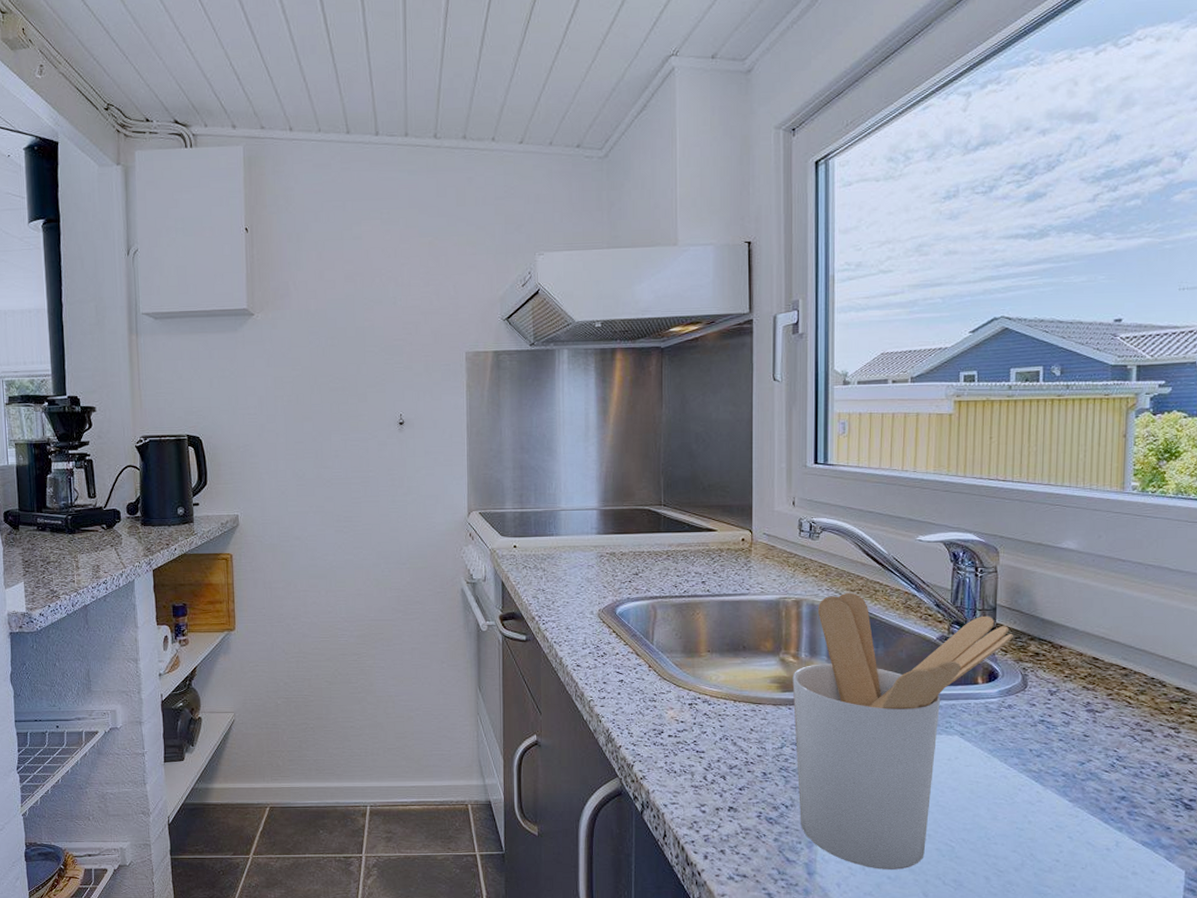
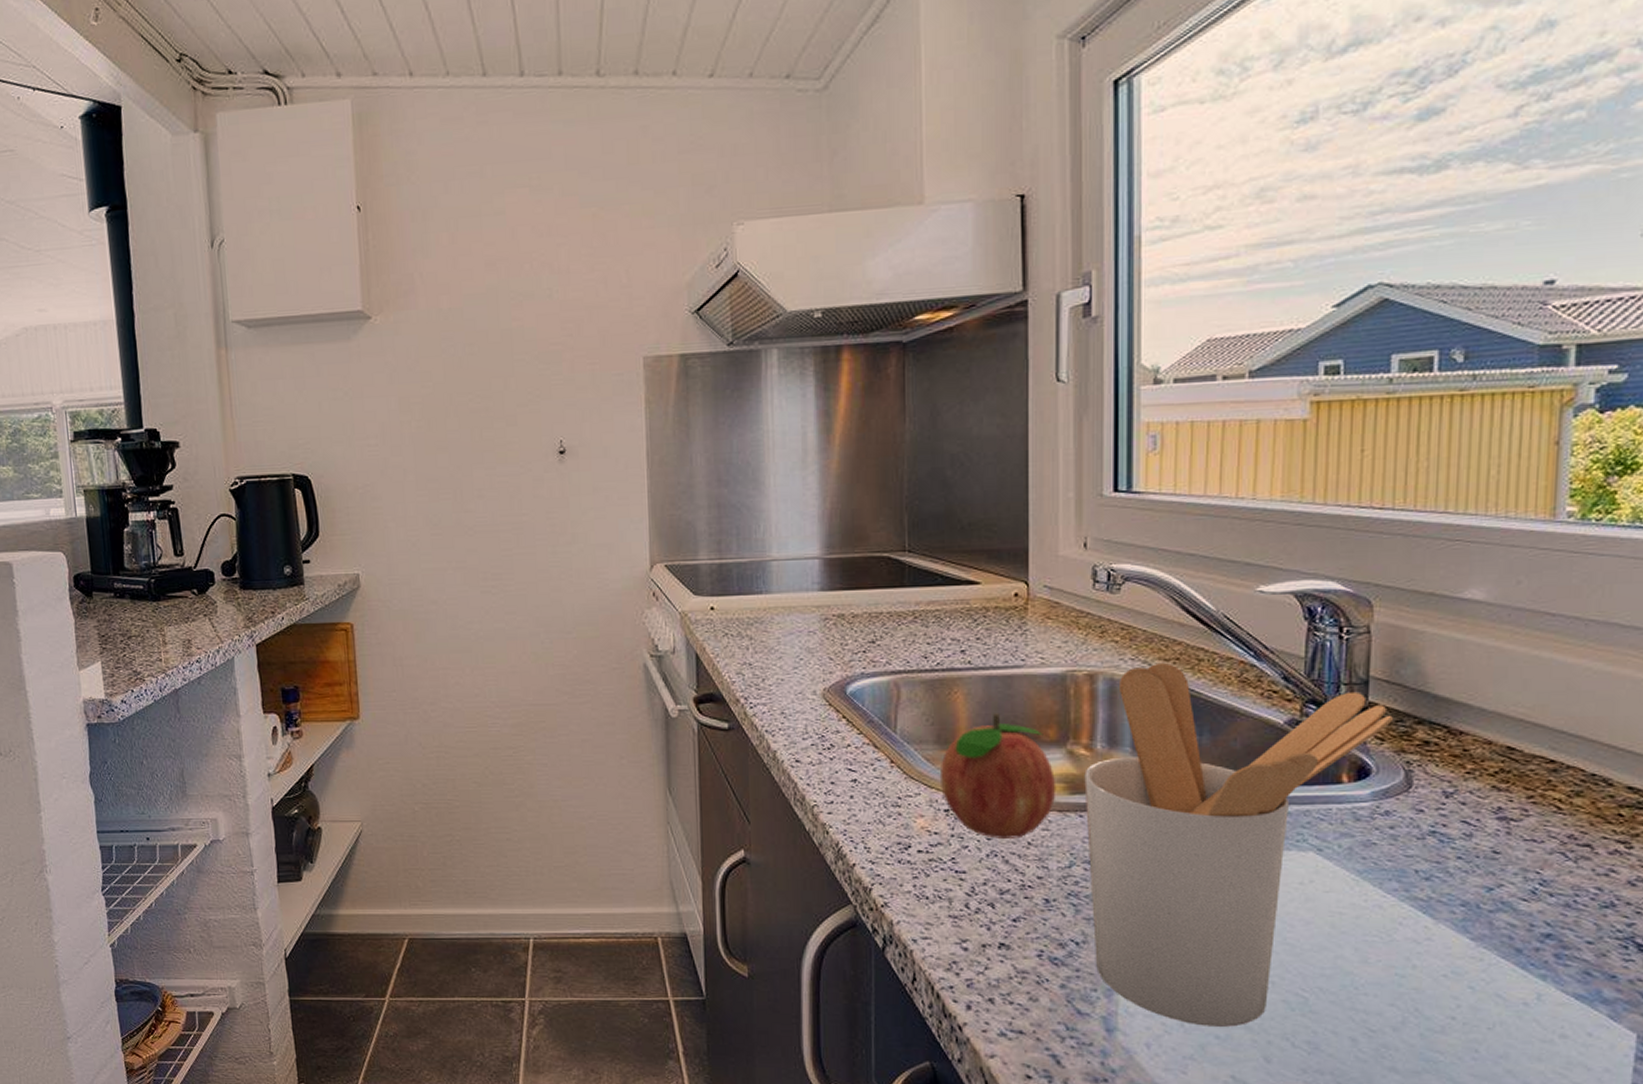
fruit: none [685,630,772,726] -> present [939,713,1056,839]

